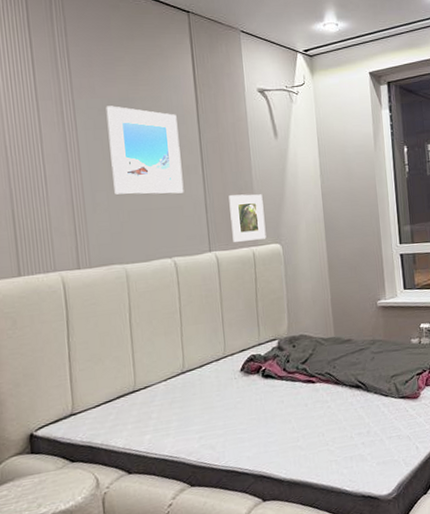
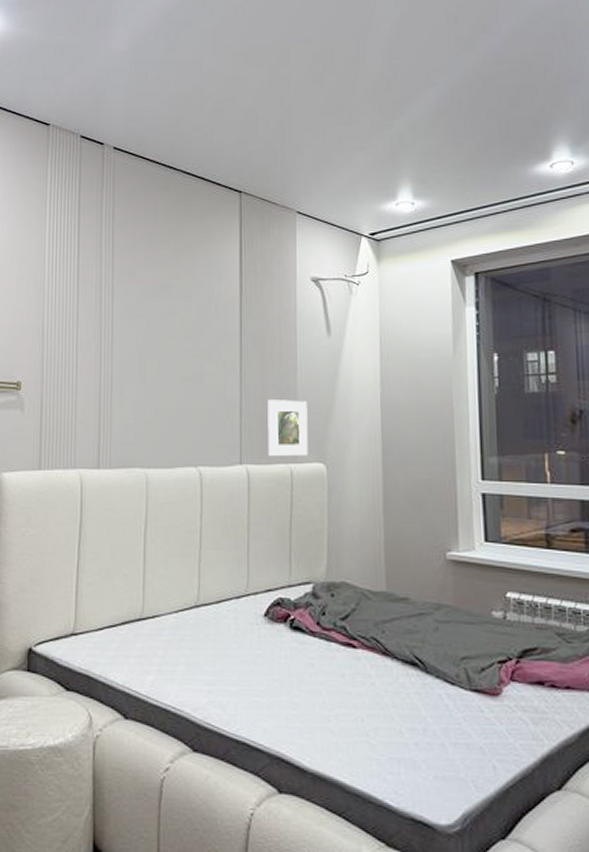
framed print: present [106,106,184,195] -> none [143,292,218,393]

